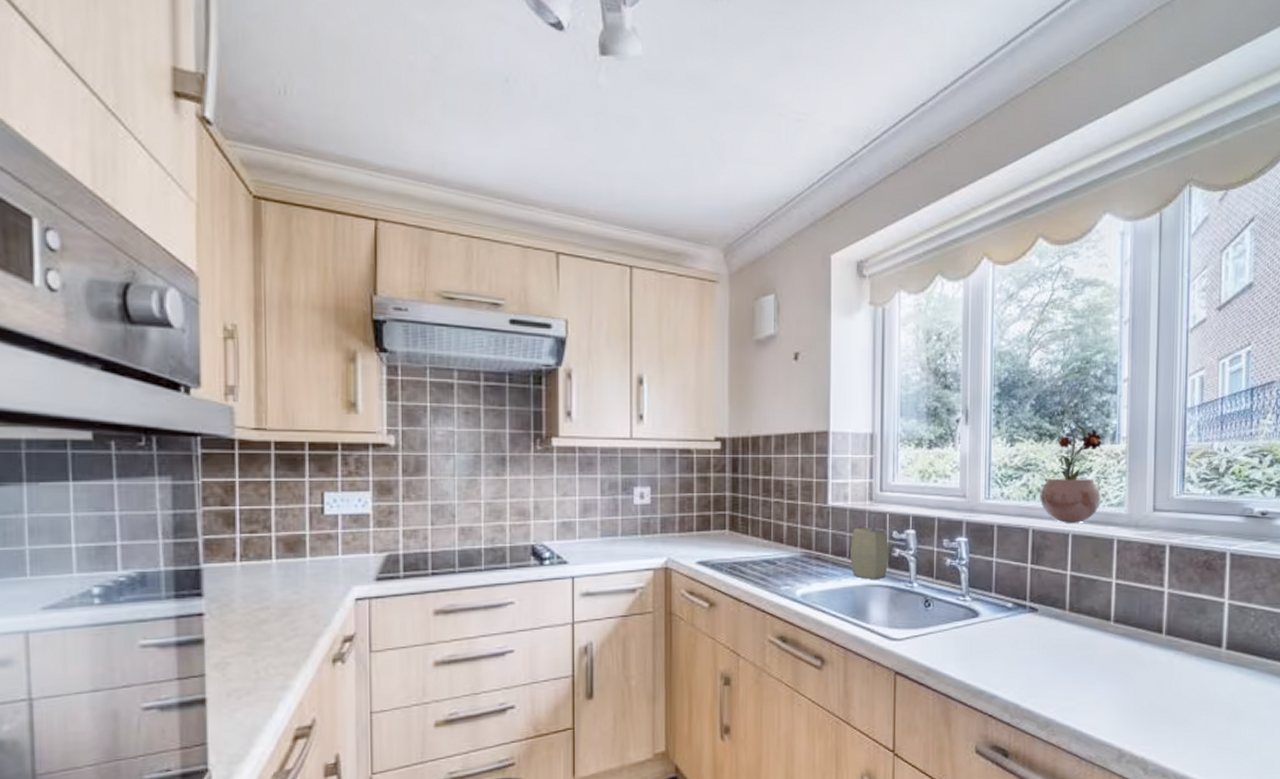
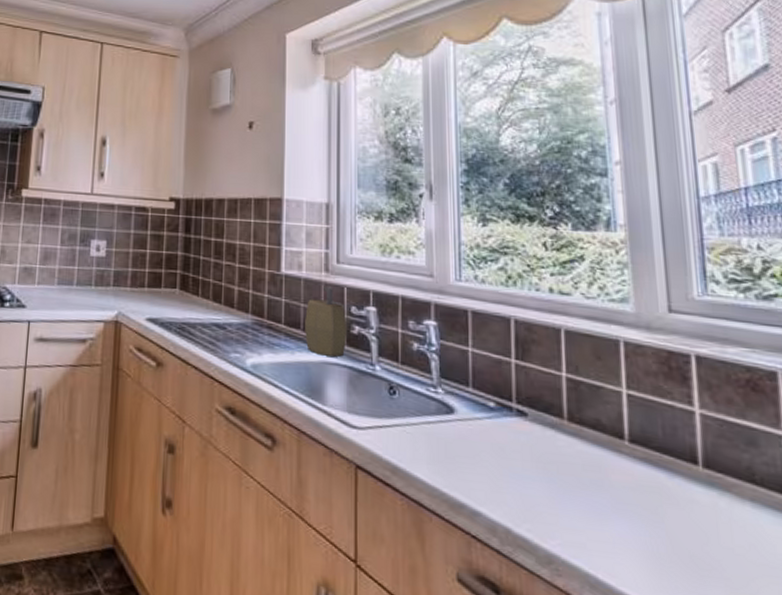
potted flower: present [1039,425,1104,523] -> none [521,208,598,318]

